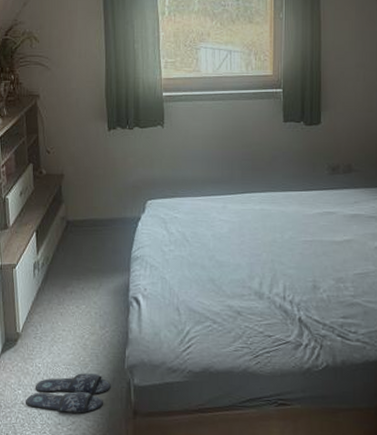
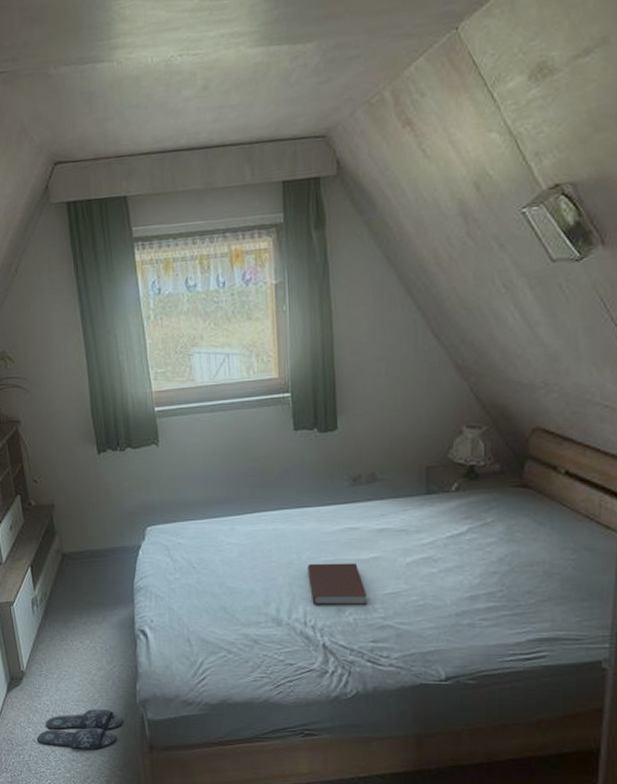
book: none [289,242,339,283] -> present [308,563,367,605]

